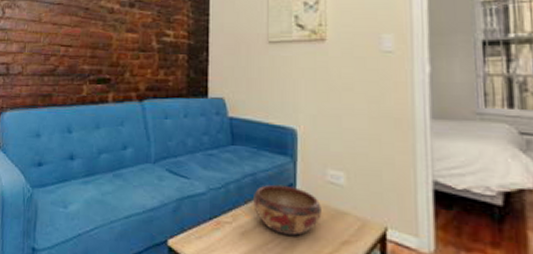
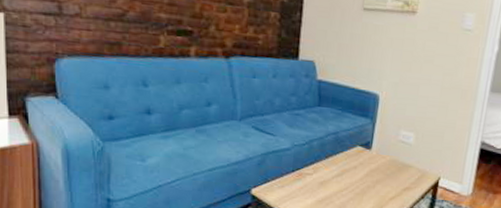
decorative bowl: present [253,184,322,236] -> none [333,142,392,184]

